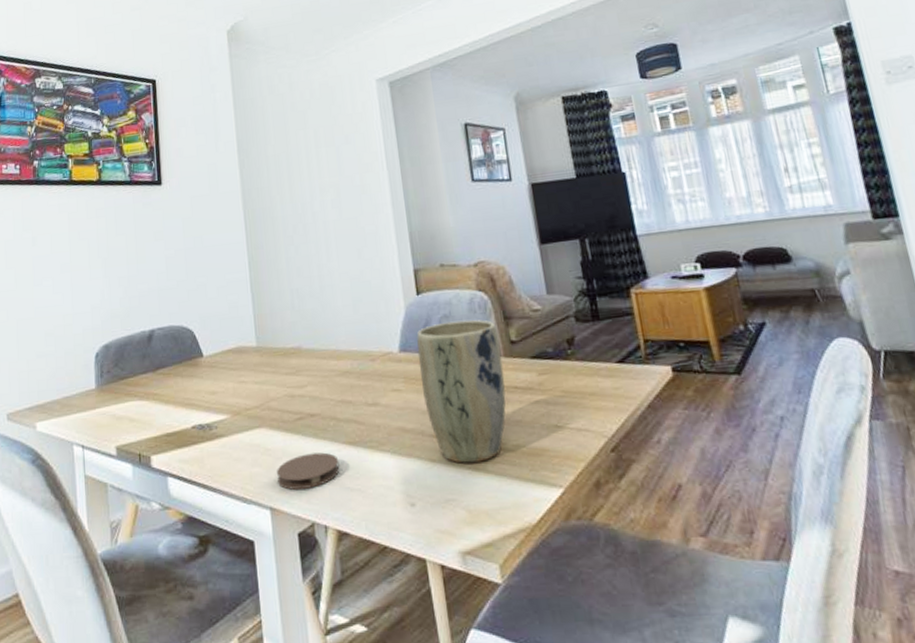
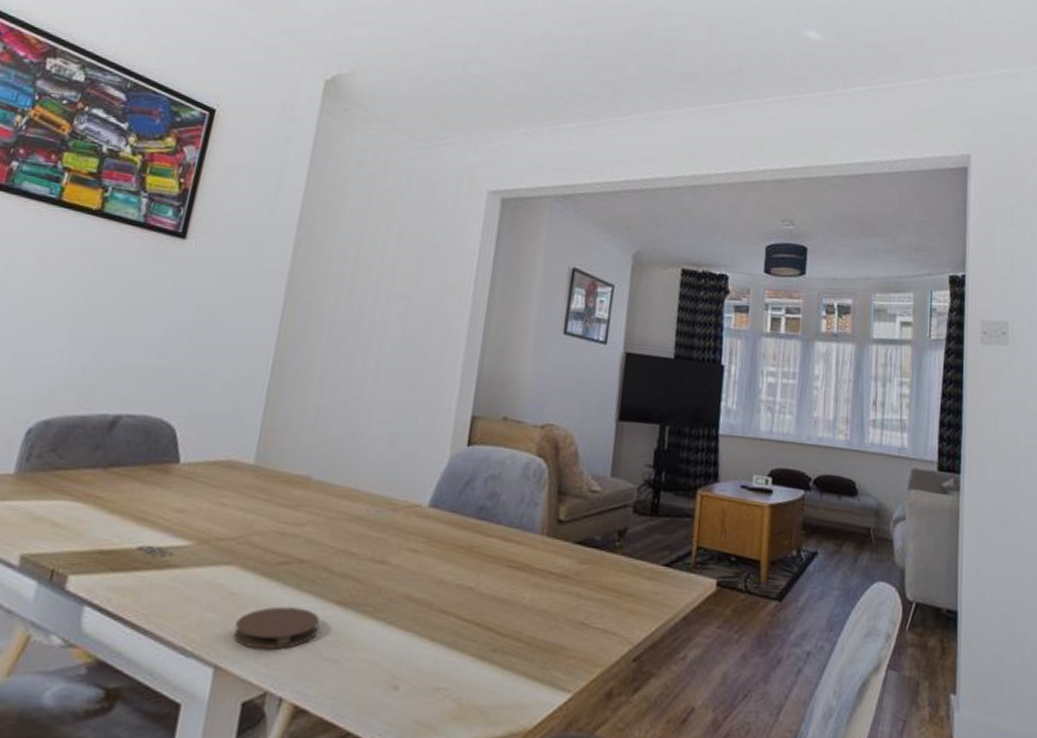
plant pot: present [416,319,506,464] -> none [442,483,547,650]

